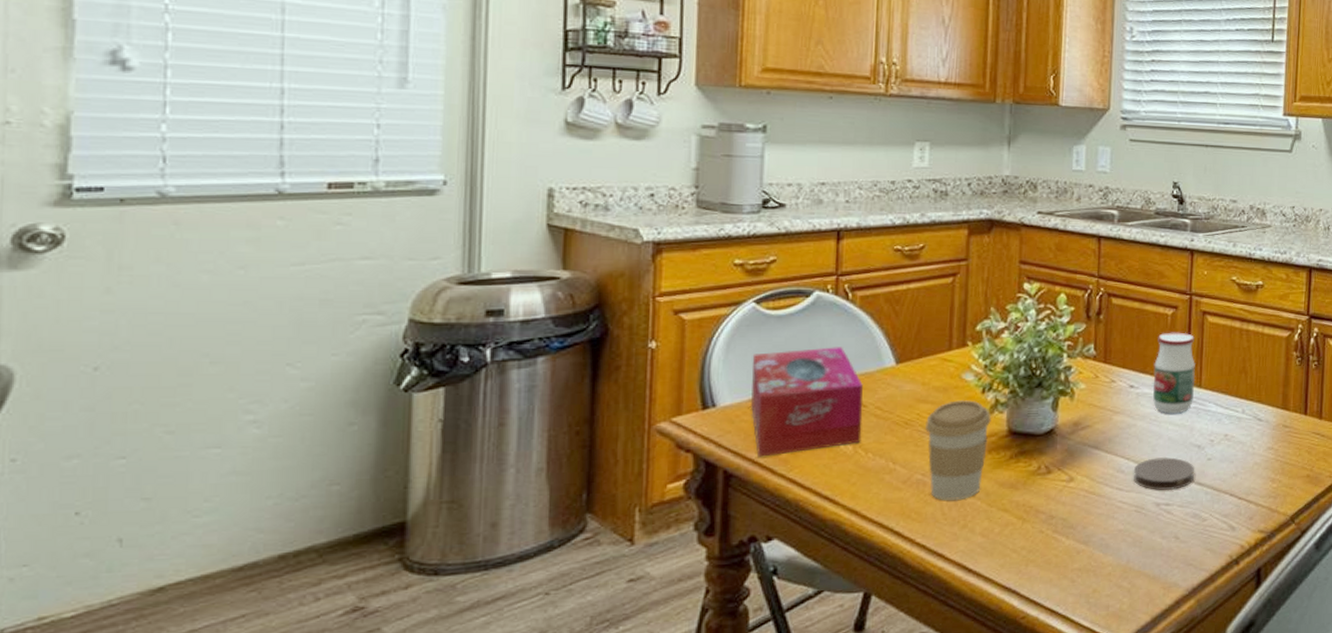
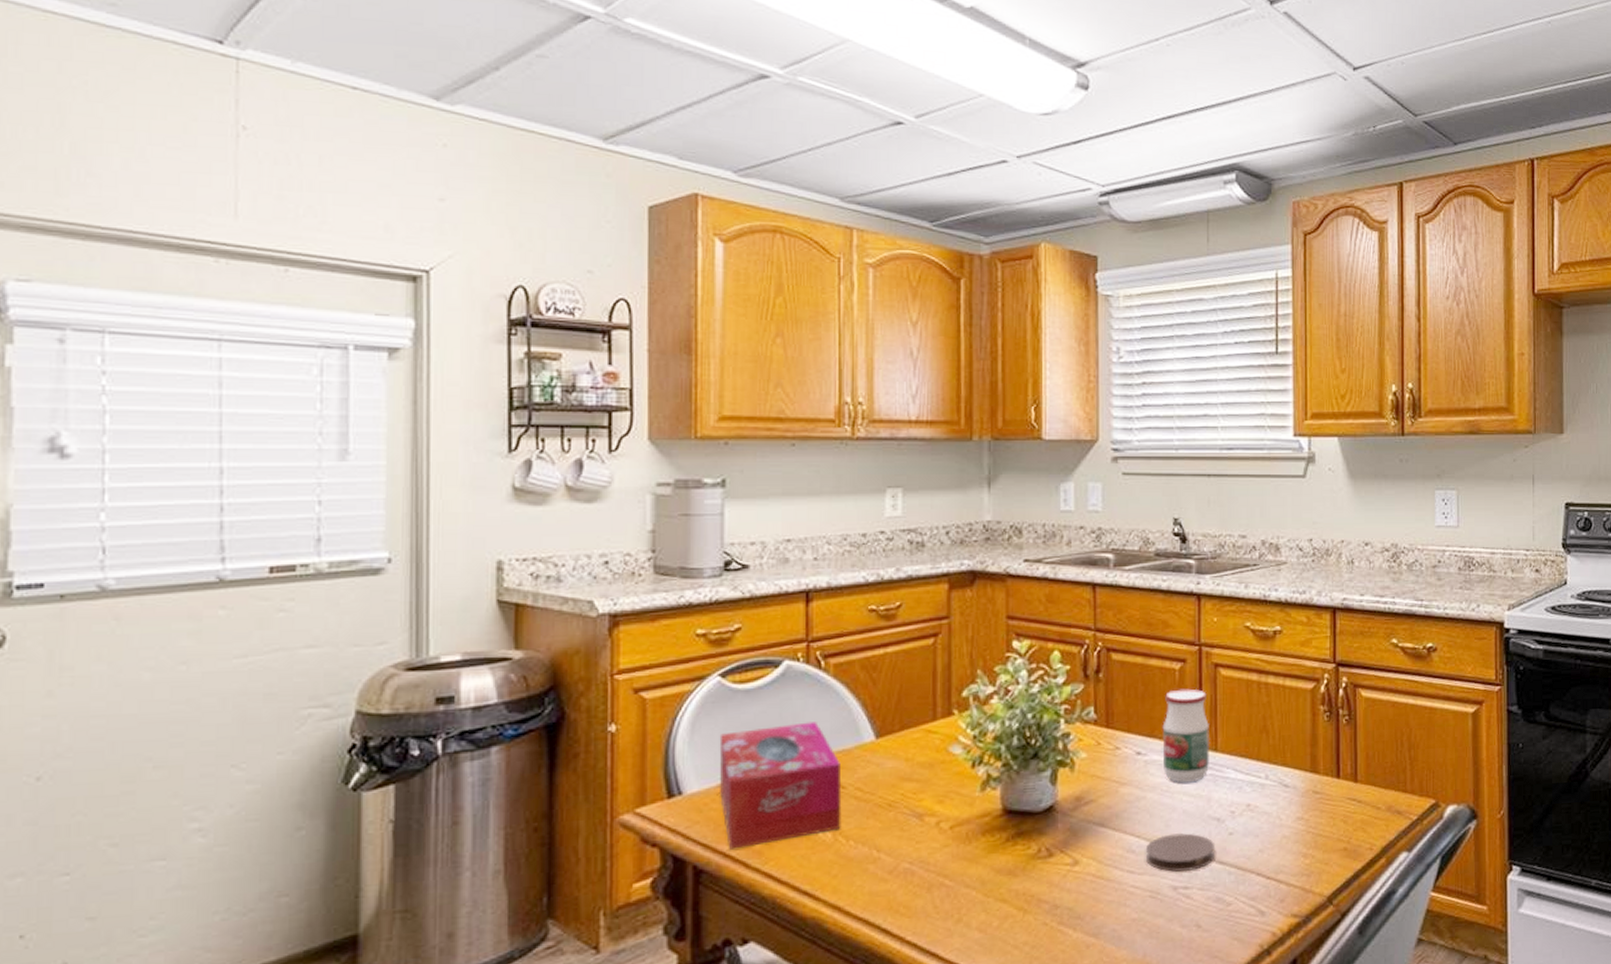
coffee cup: present [925,400,992,500] -> none [911,776,984,891]

